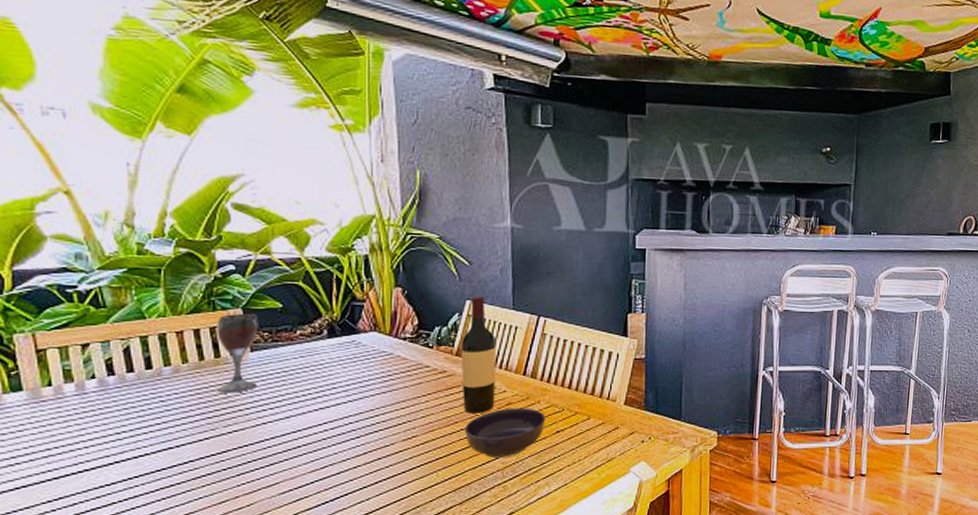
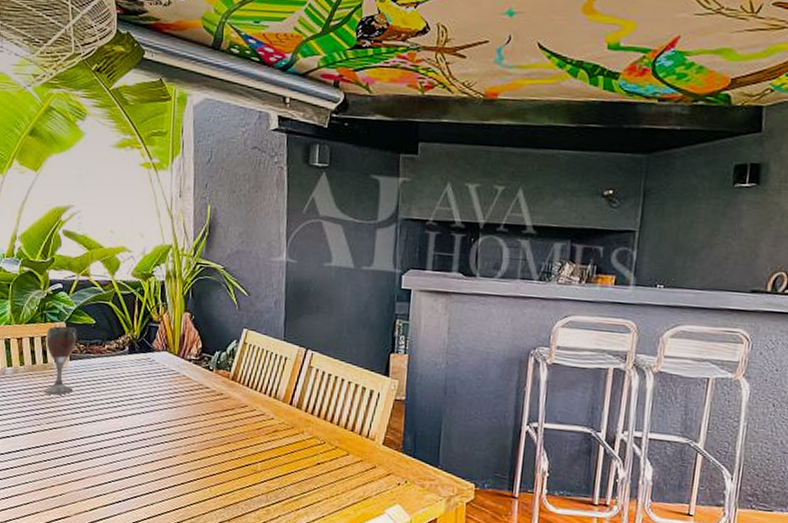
wine bottle: present [460,296,496,413] -> none [235,325,268,437]
bowl: present [464,408,546,458] -> none [235,435,308,483]

